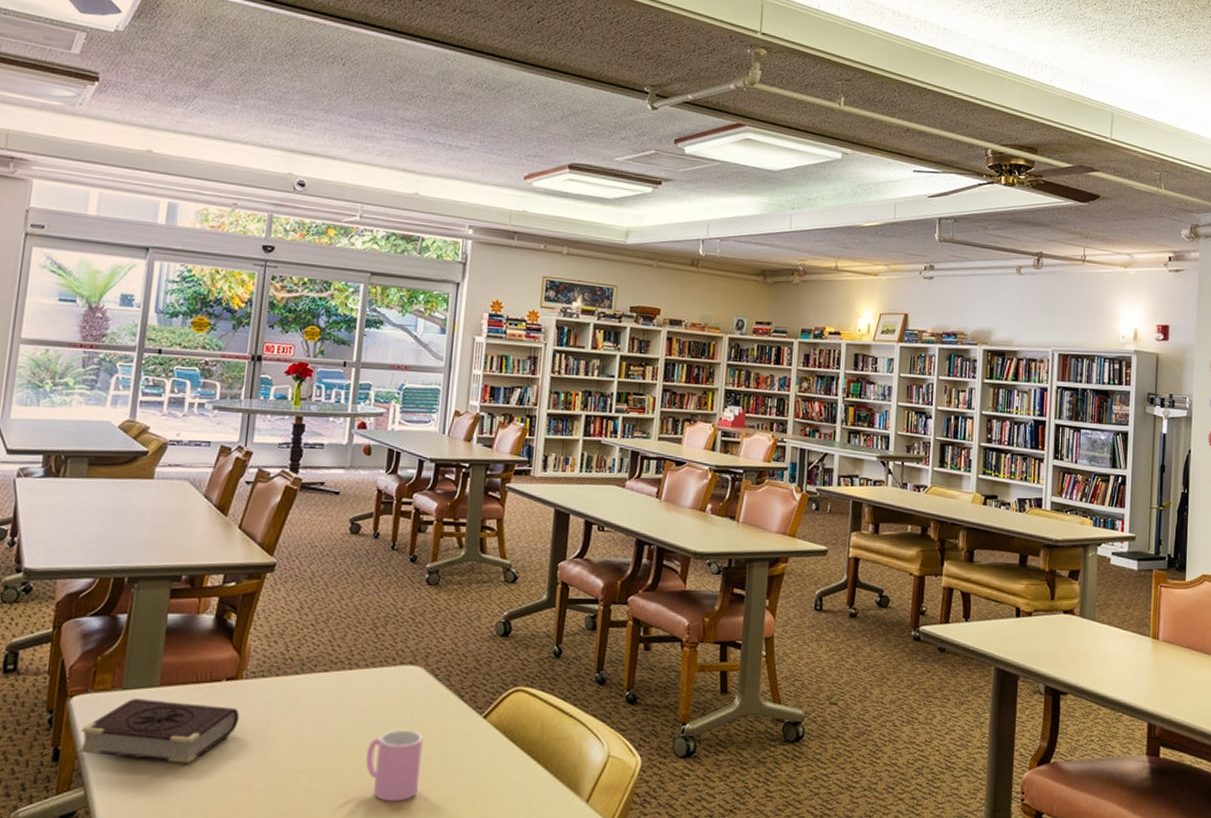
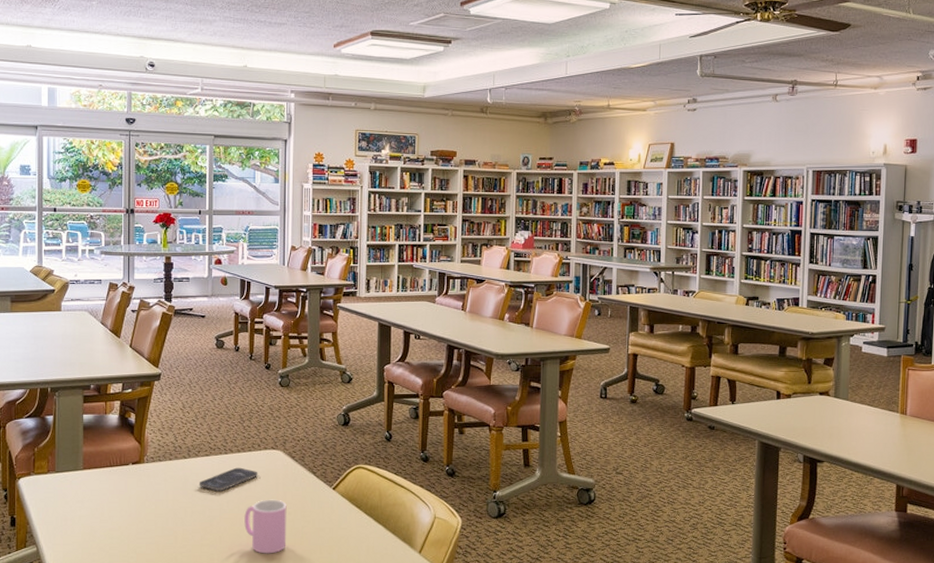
book: present [77,697,239,764] -> none [28,478,144,527]
smartphone: none [311,687,390,718] -> present [199,467,258,491]

